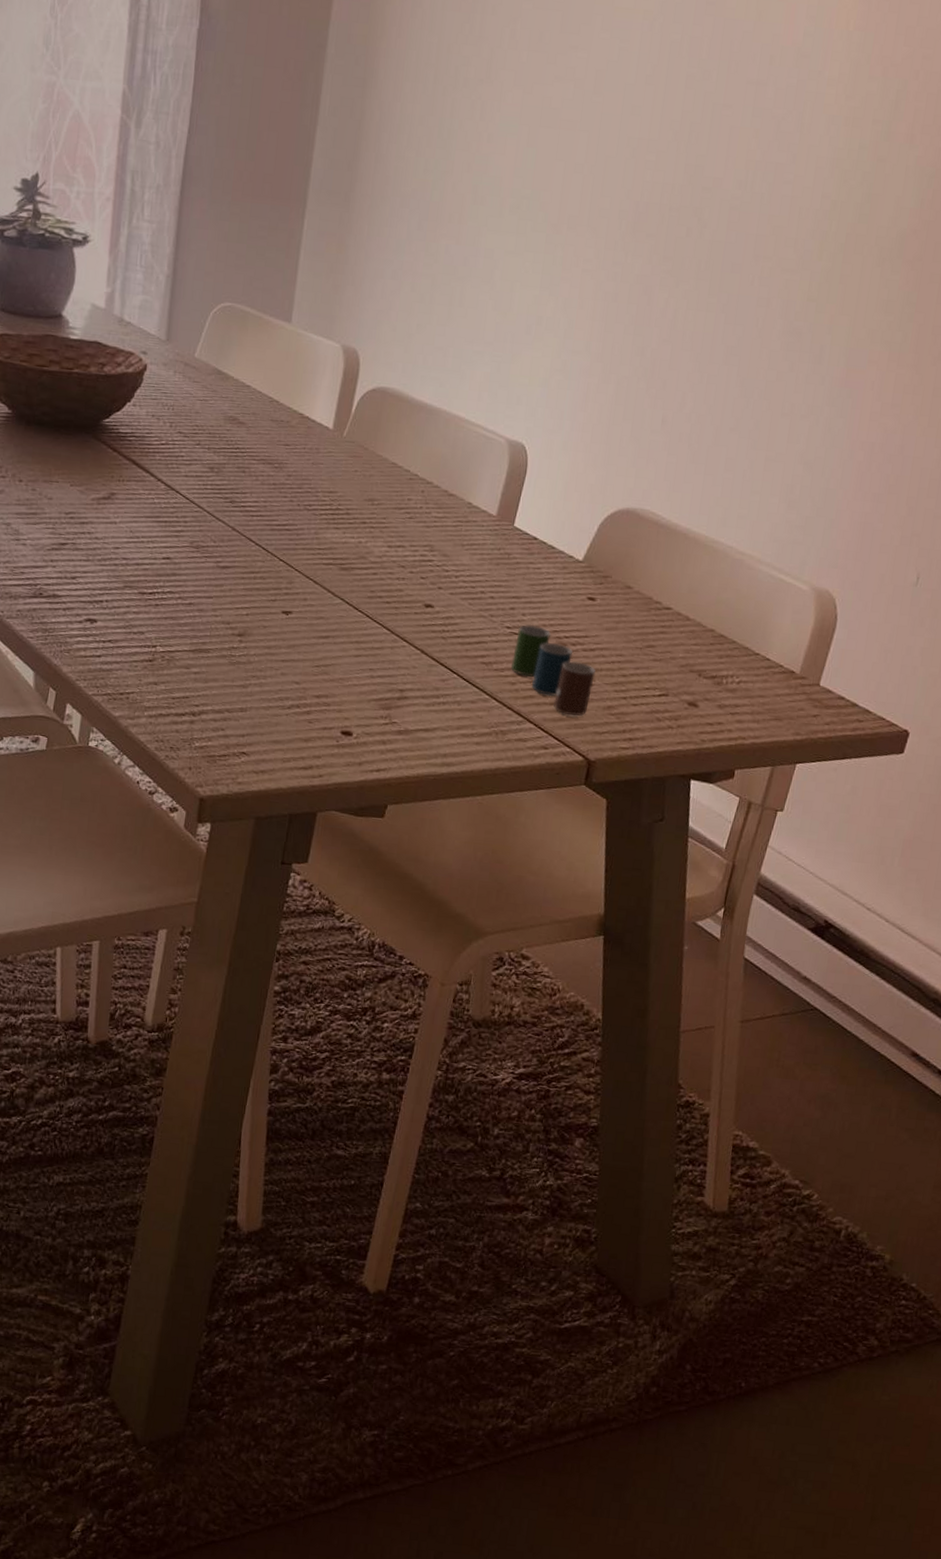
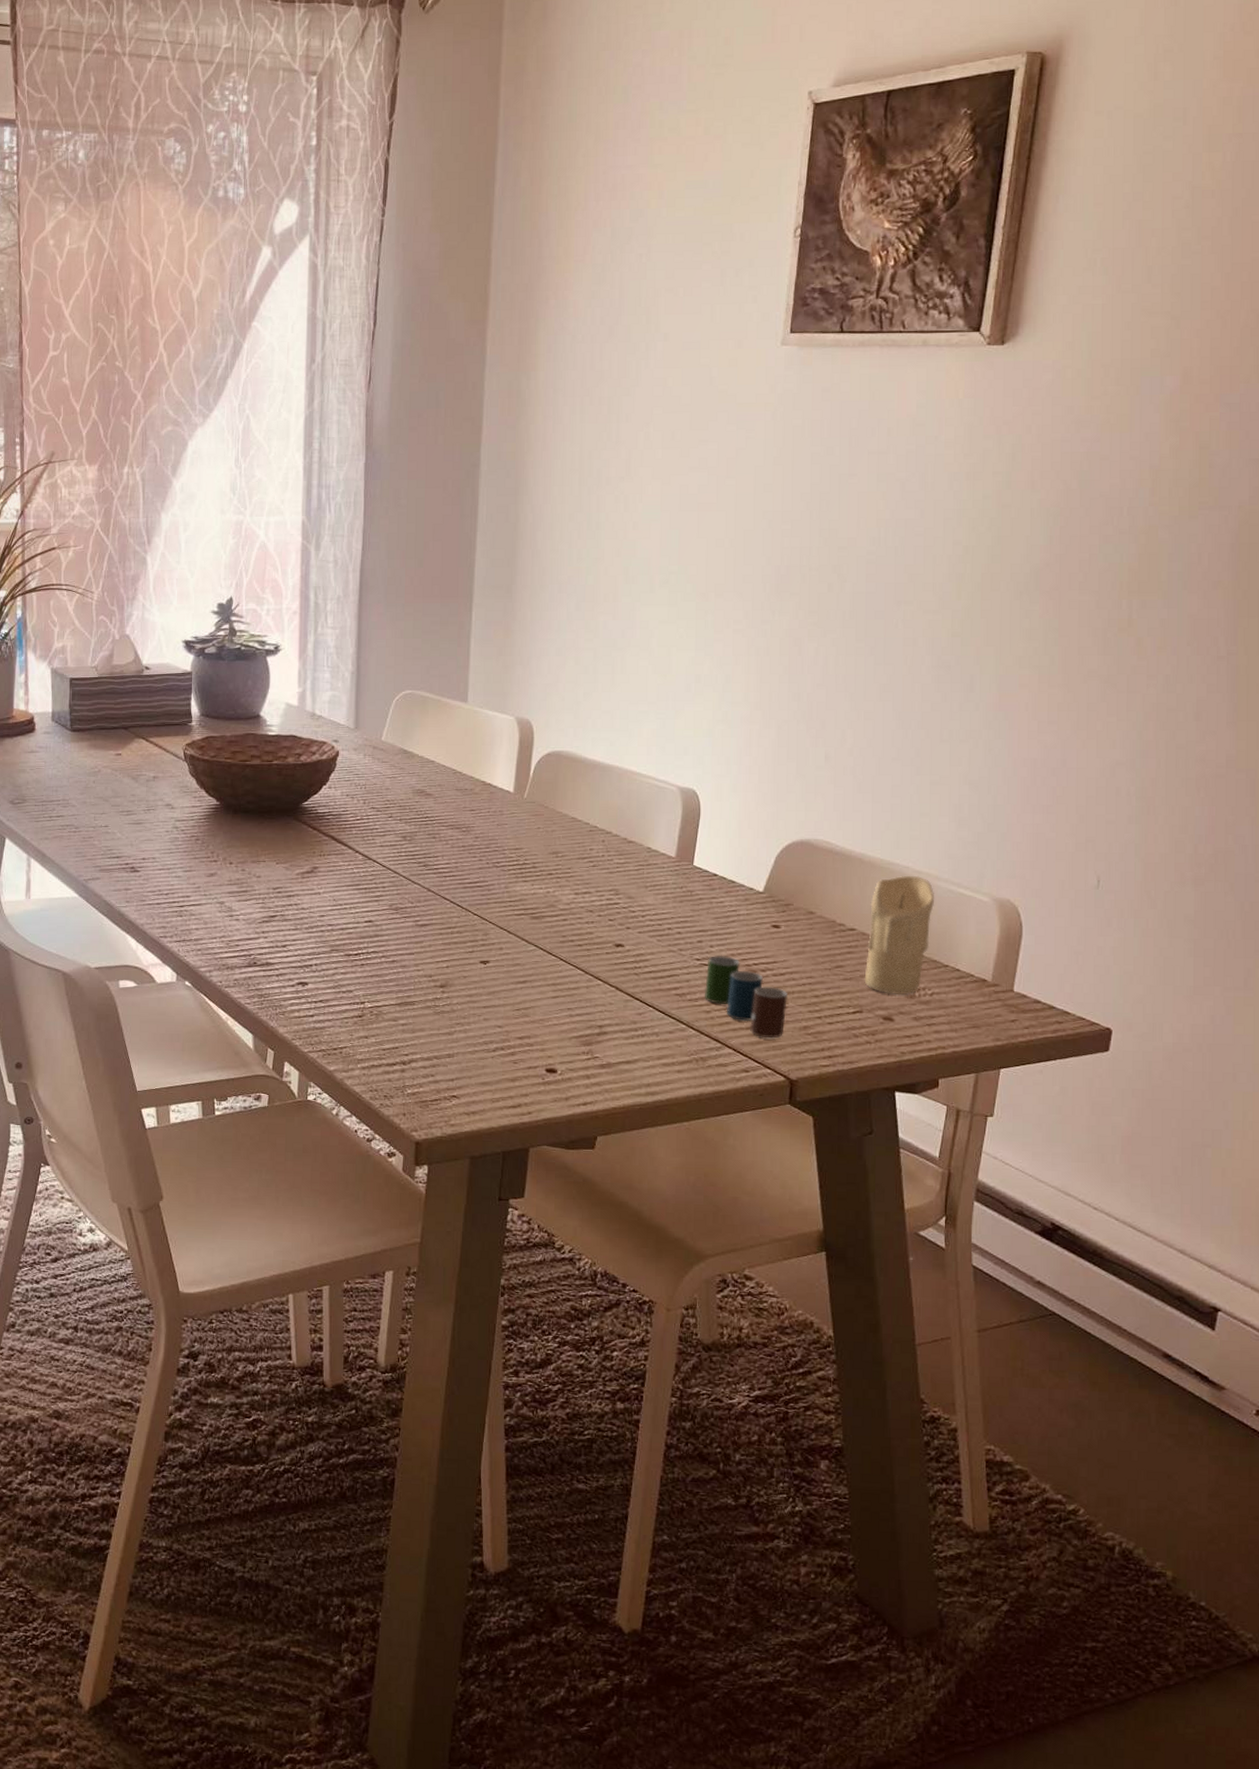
candle: none [674,555,755,681] -> present [864,875,934,996]

